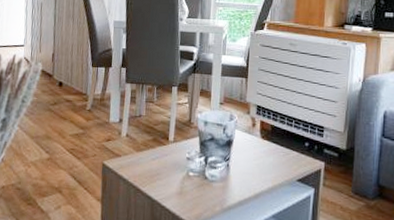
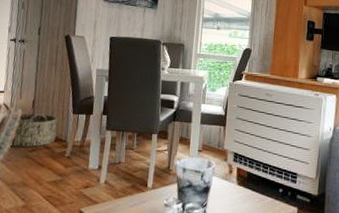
basket: none [32,60,77,101] -> present [10,107,57,147]

